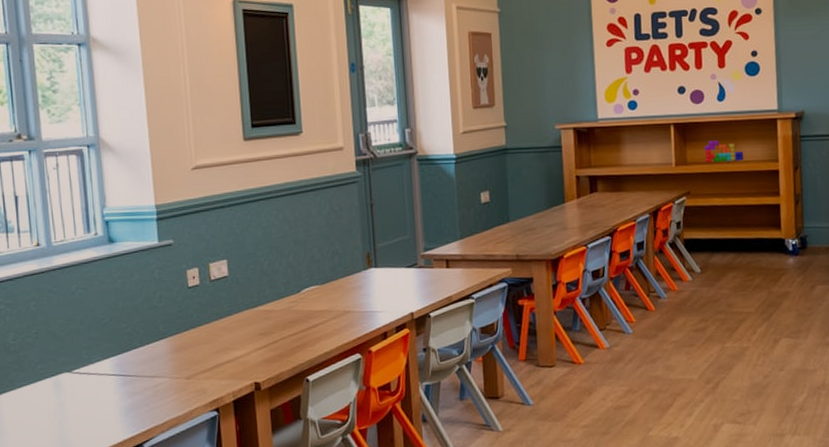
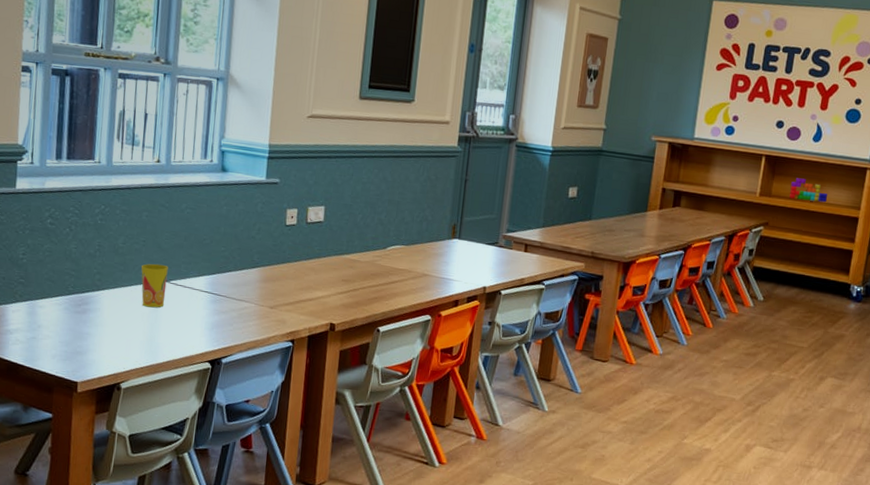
cup: none [38,354,70,404] -> present [141,263,168,308]

